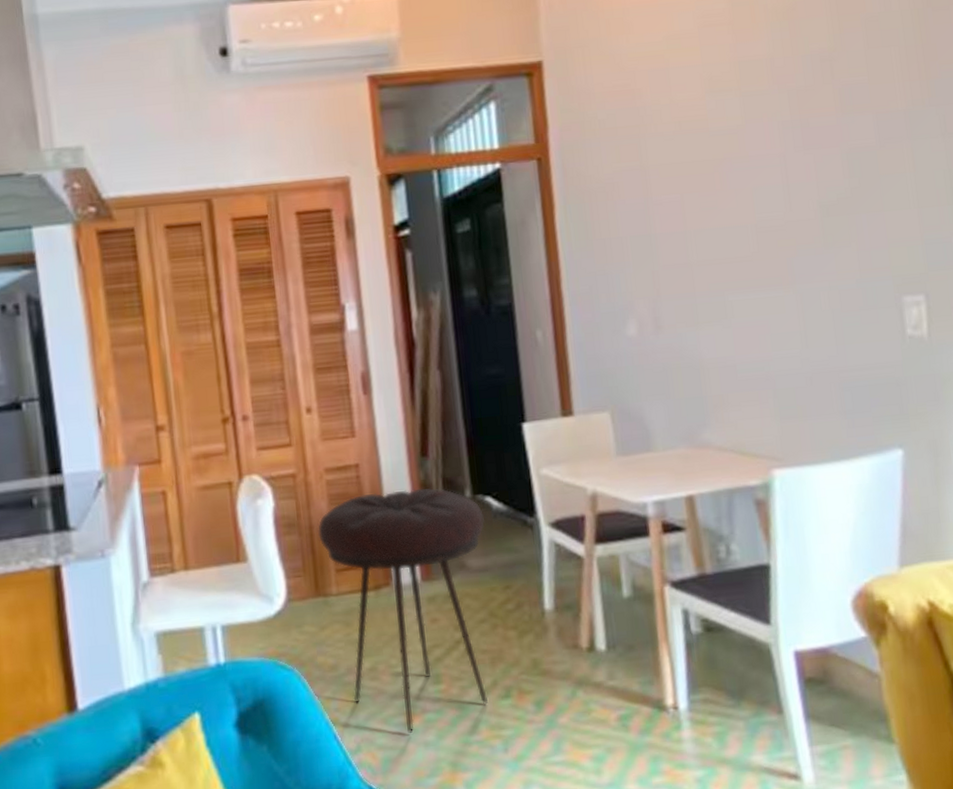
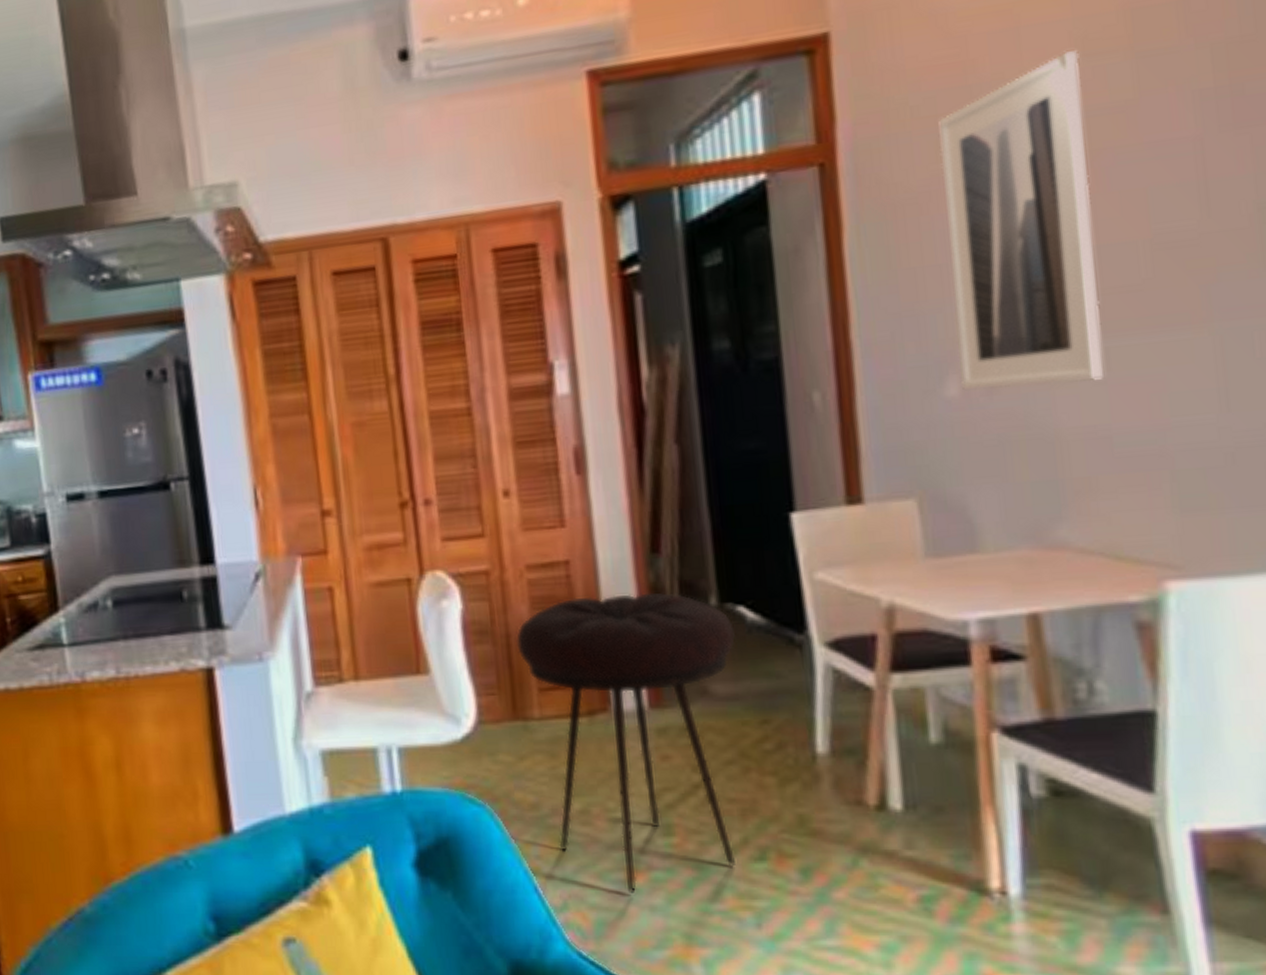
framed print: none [618,88,729,331] -> present [938,50,1104,391]

